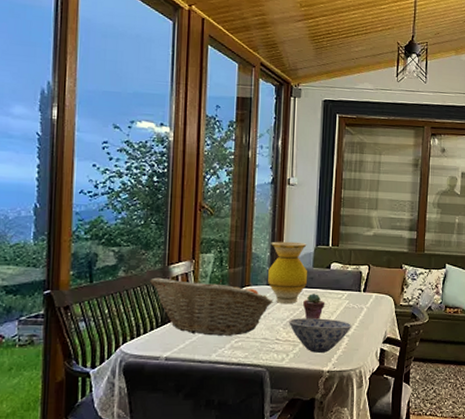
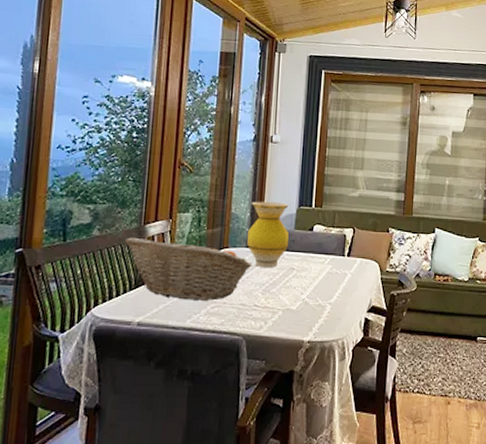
bowl: present [289,318,352,354] -> none [268,283,335,322]
potted succulent: present [303,294,325,319] -> none [284,257,307,285]

